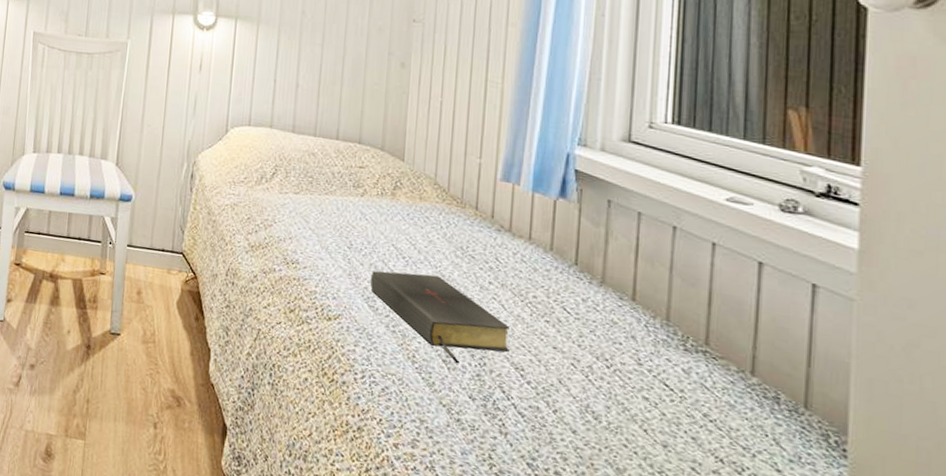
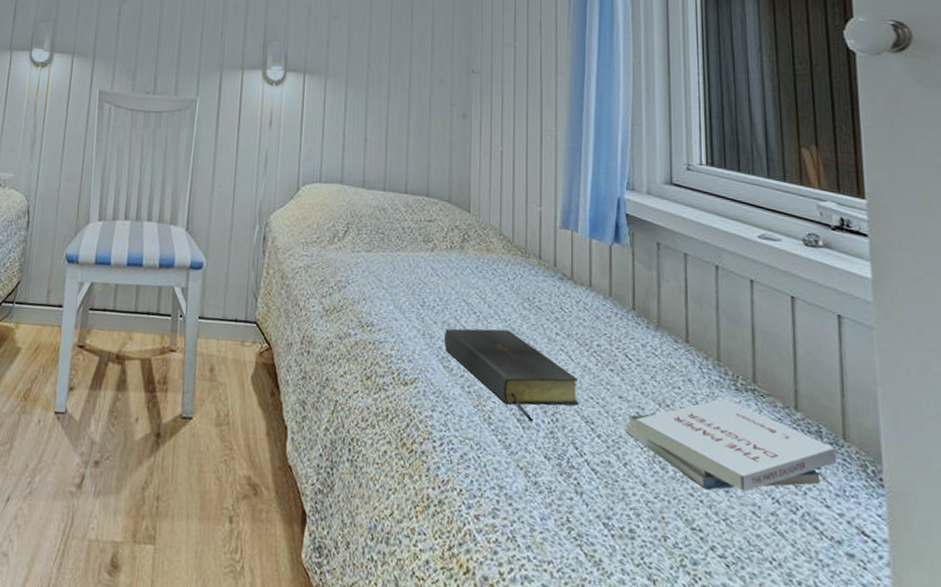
books: none [558,357,794,449] -> present [625,398,836,493]

